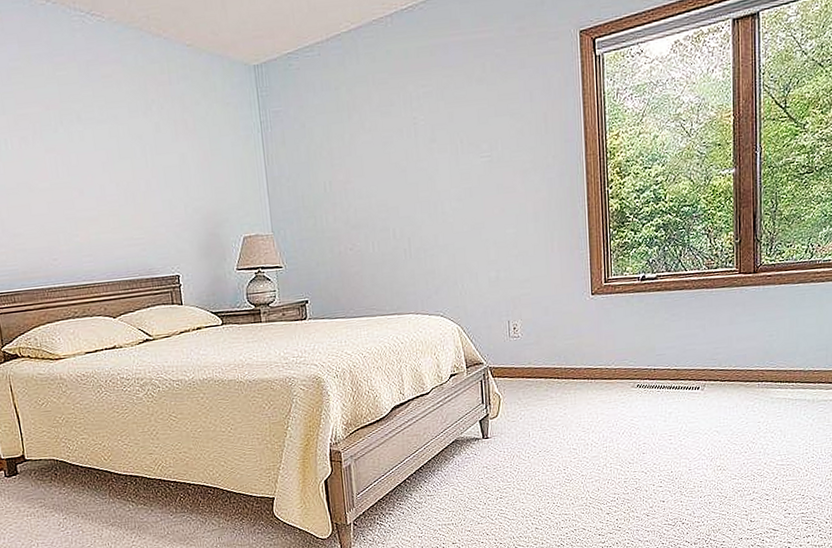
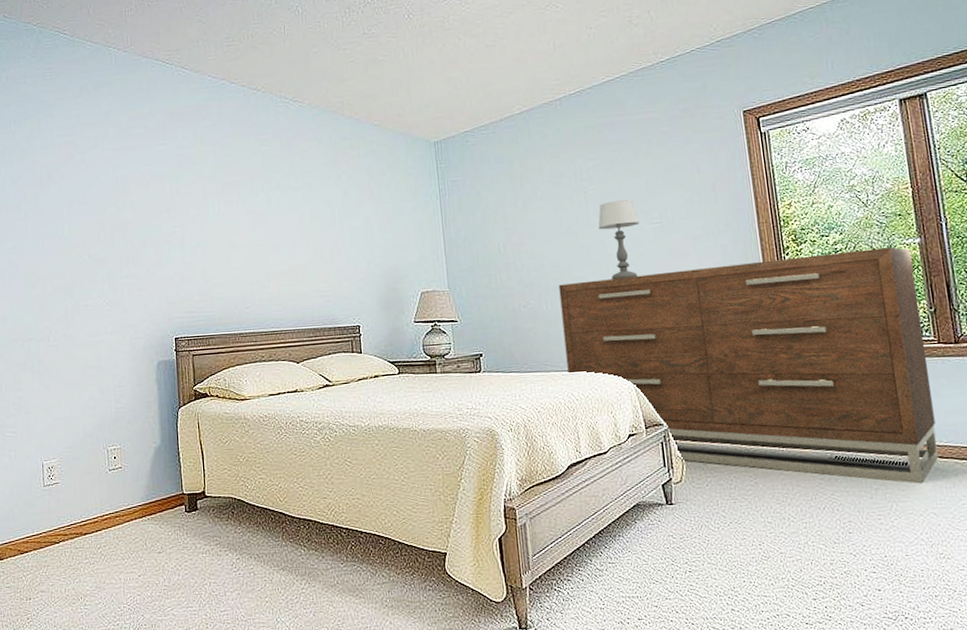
dresser: none [386,178,728,406] -> present [558,247,939,484]
table lamp: none [427,131,470,219] -> present [598,200,640,280]

